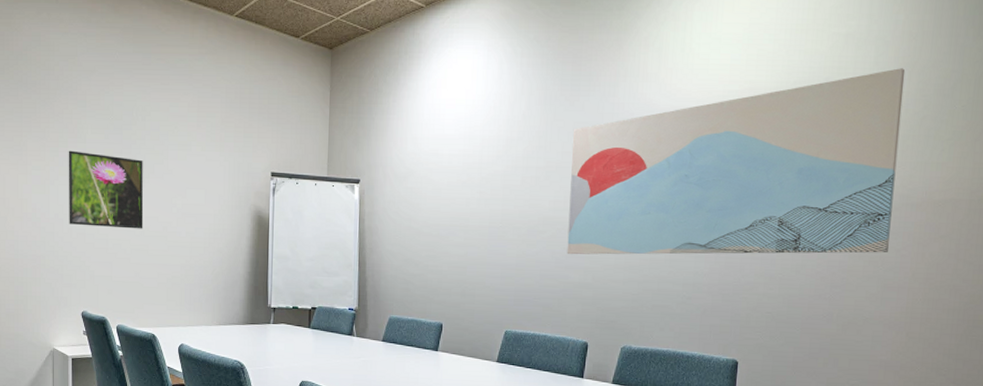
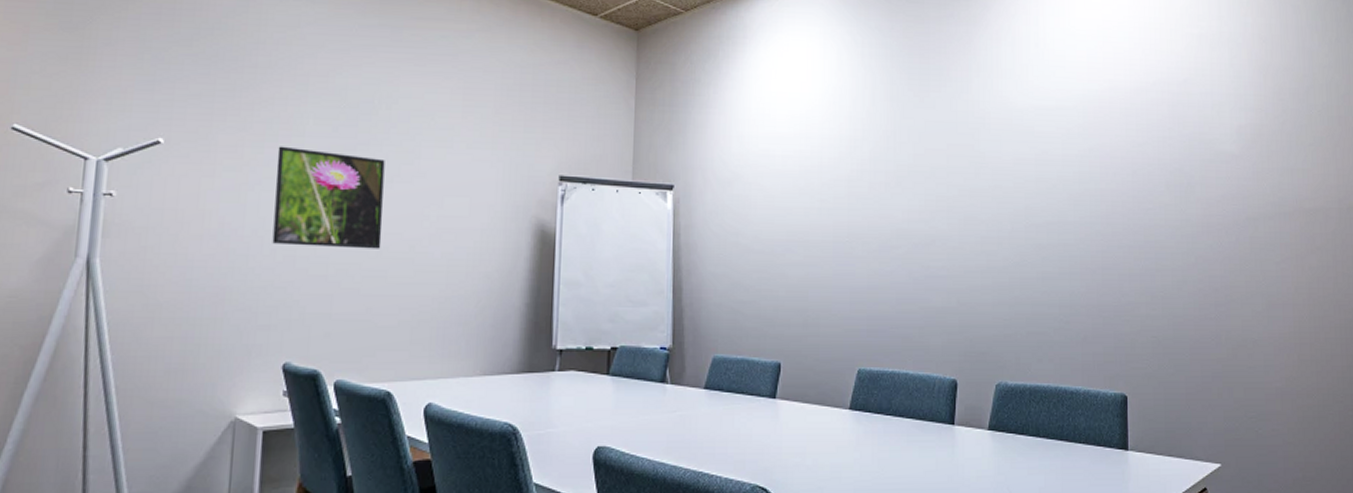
wall art: present [567,68,906,255] -> none [924,71,1268,274]

